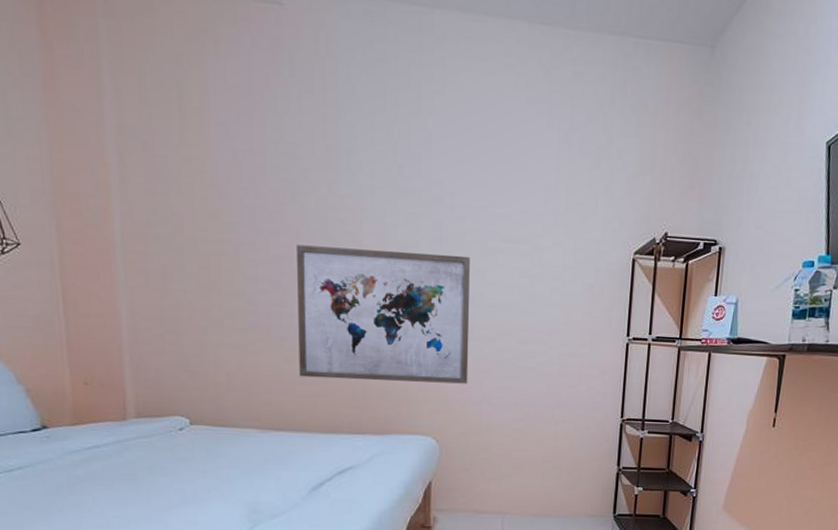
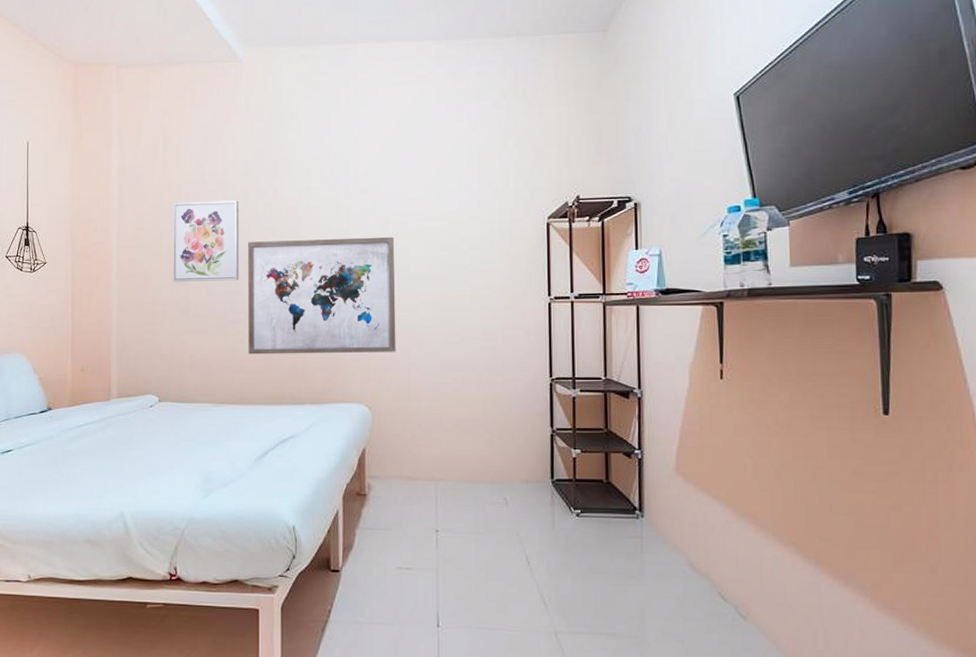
wall art: none [197,184,286,290] -> present [173,200,239,282]

